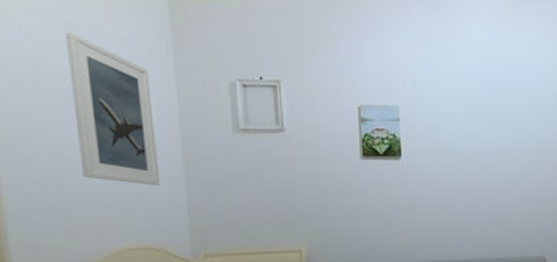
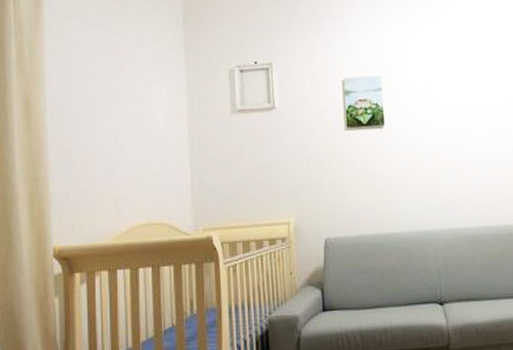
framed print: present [64,32,161,185] -> none [104,41,170,166]

